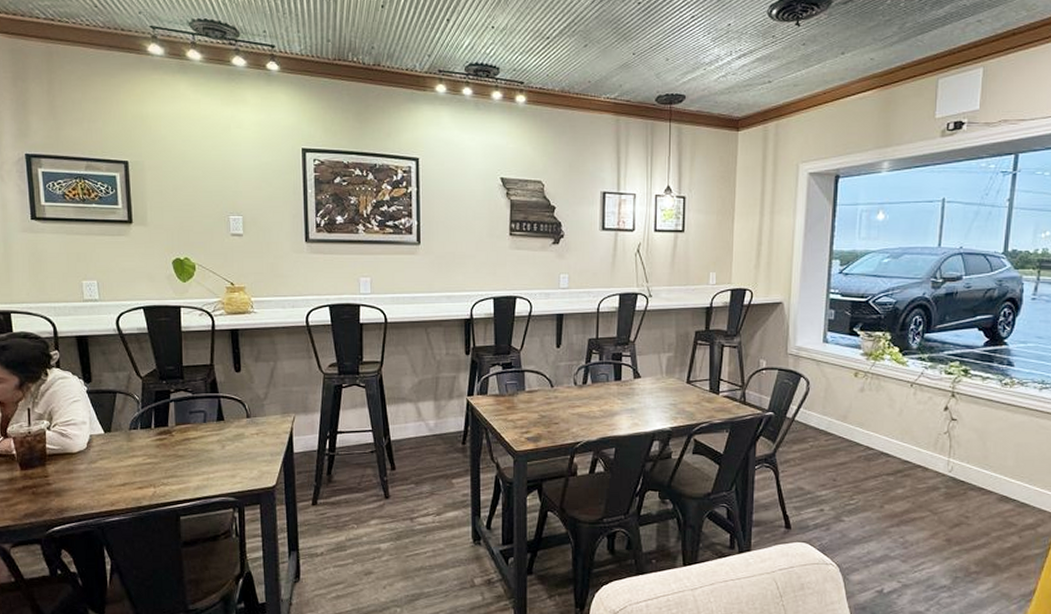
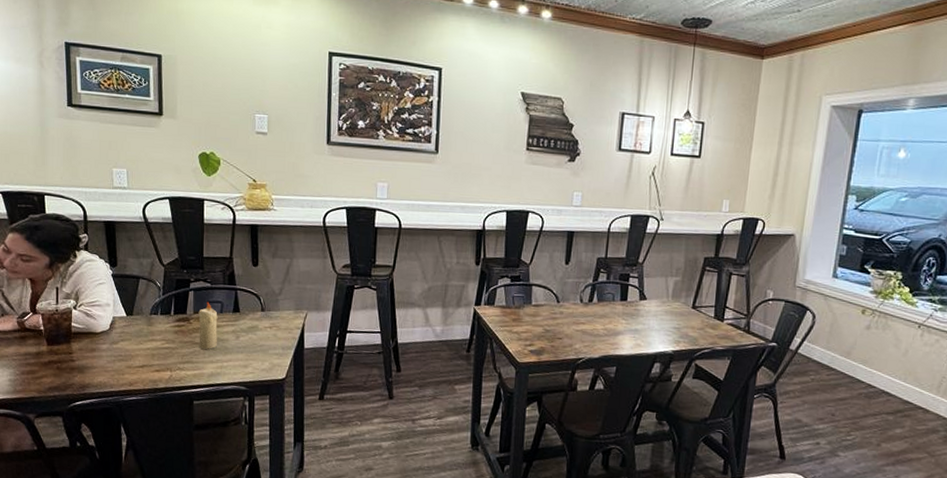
candle: none [180,412,202,461] -> present [198,301,218,349]

